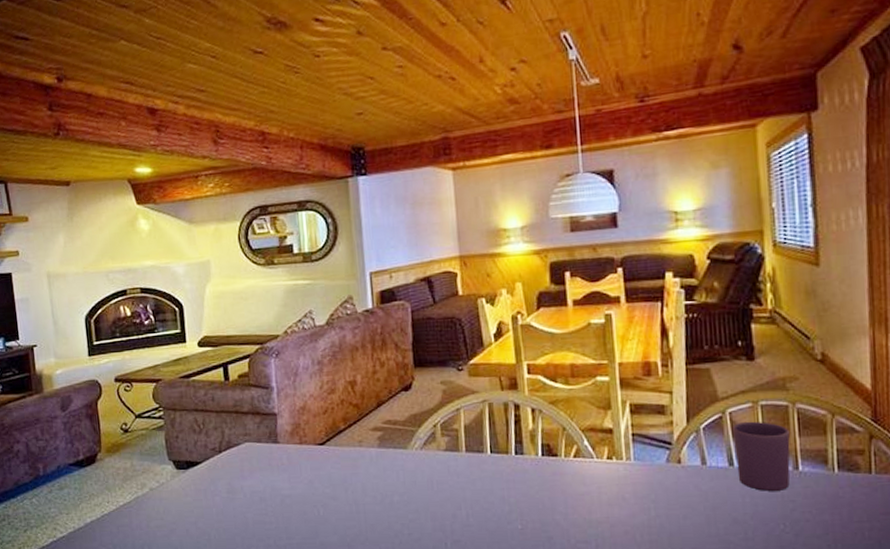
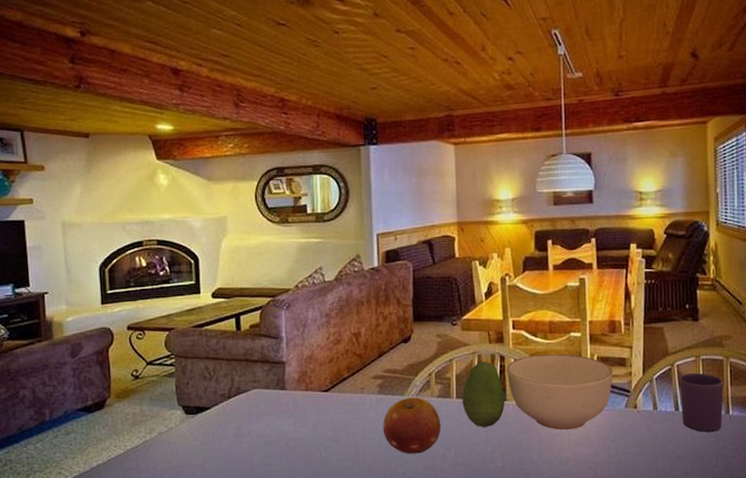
fruit: none [384,450,450,513] -> present [382,397,442,454]
fruit: none [472,410,522,485] -> present [462,361,505,428]
bowl: none [521,401,651,488] -> present [505,353,614,430]

